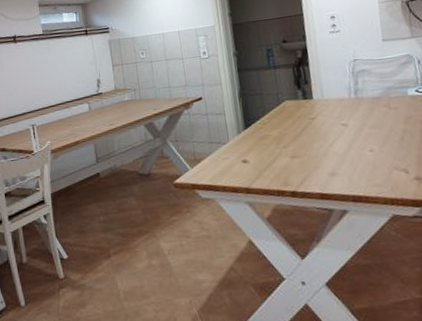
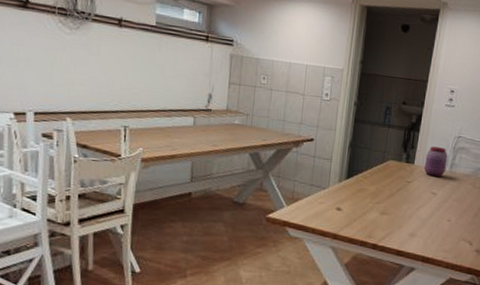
jar: none [323,75,350,108] -> present [424,146,448,177]

